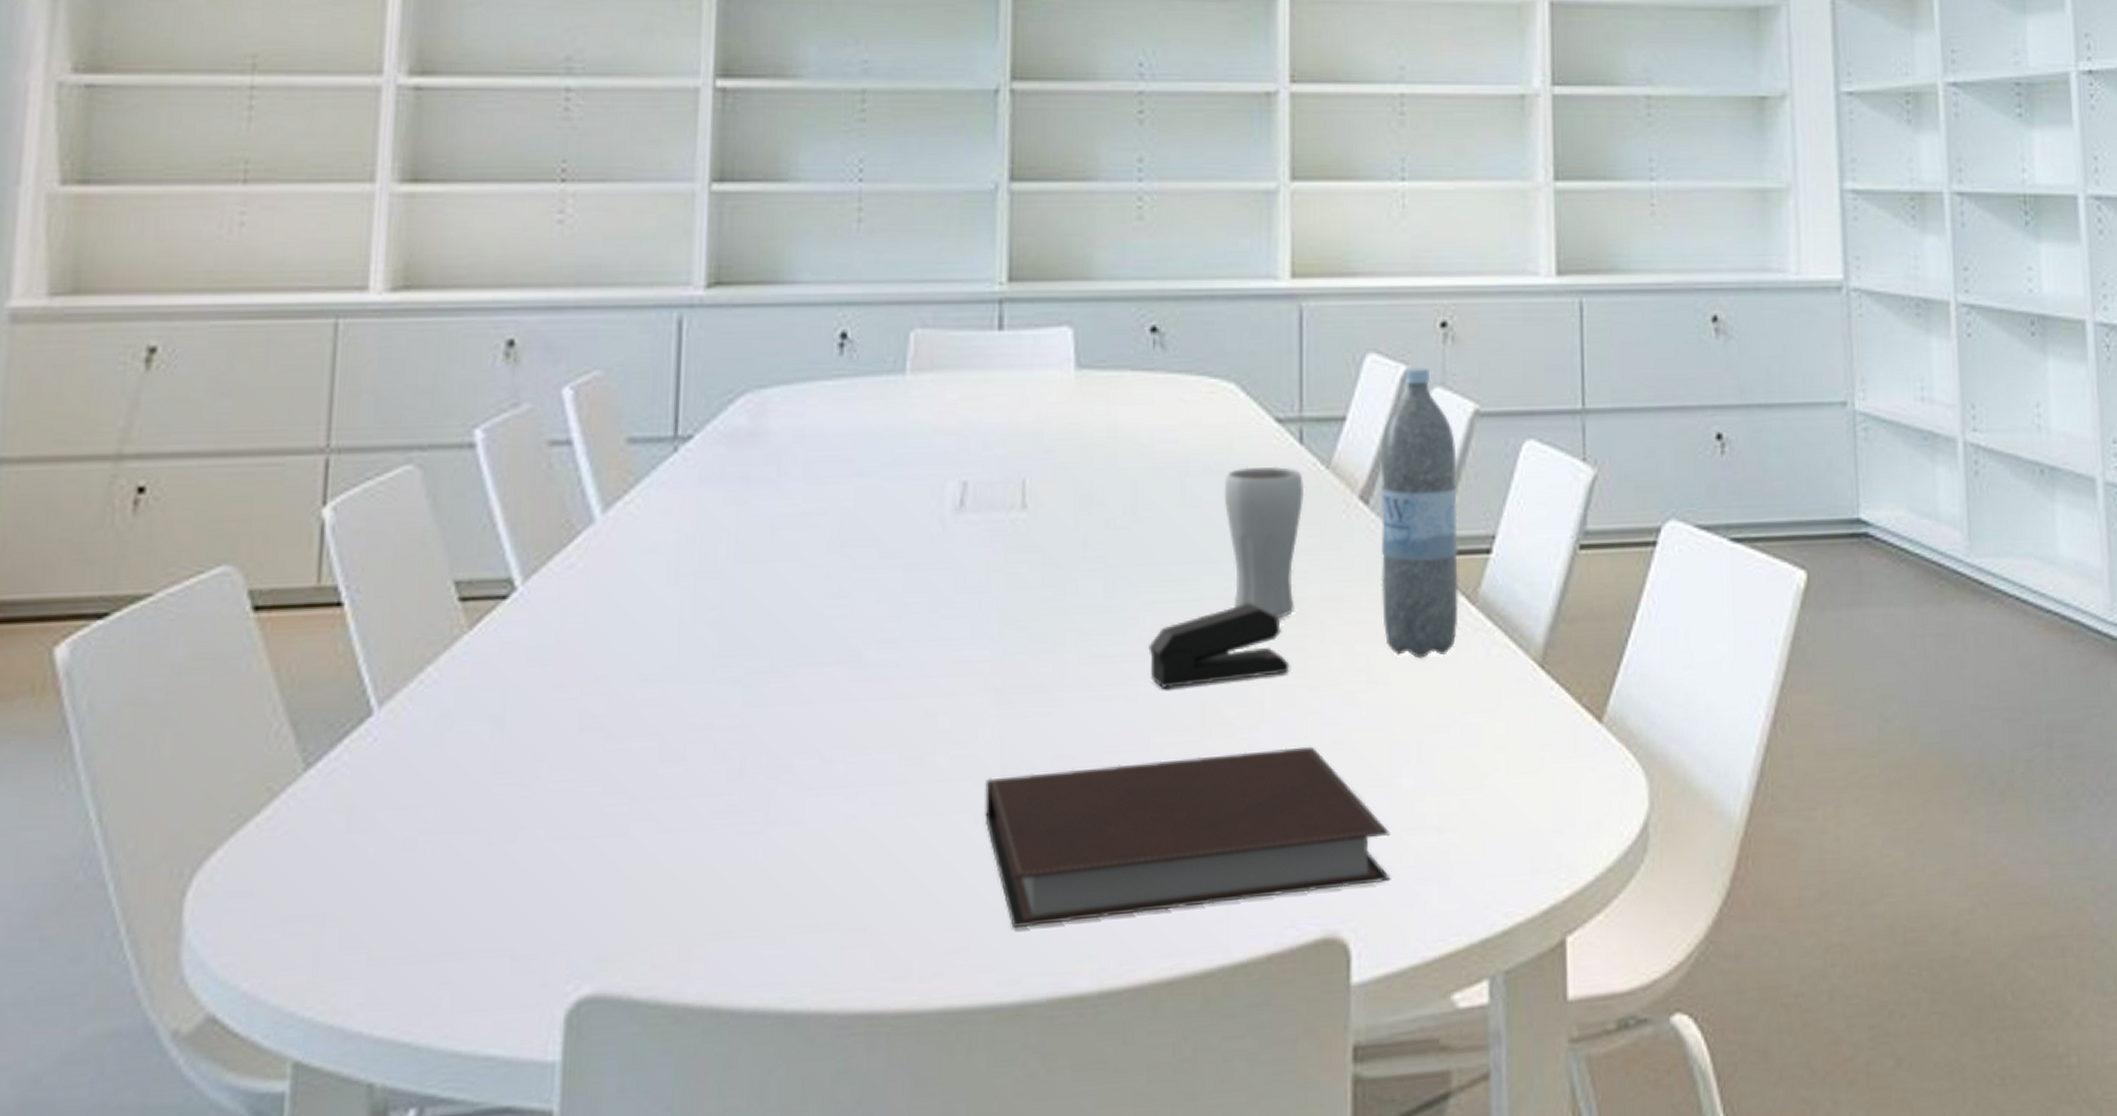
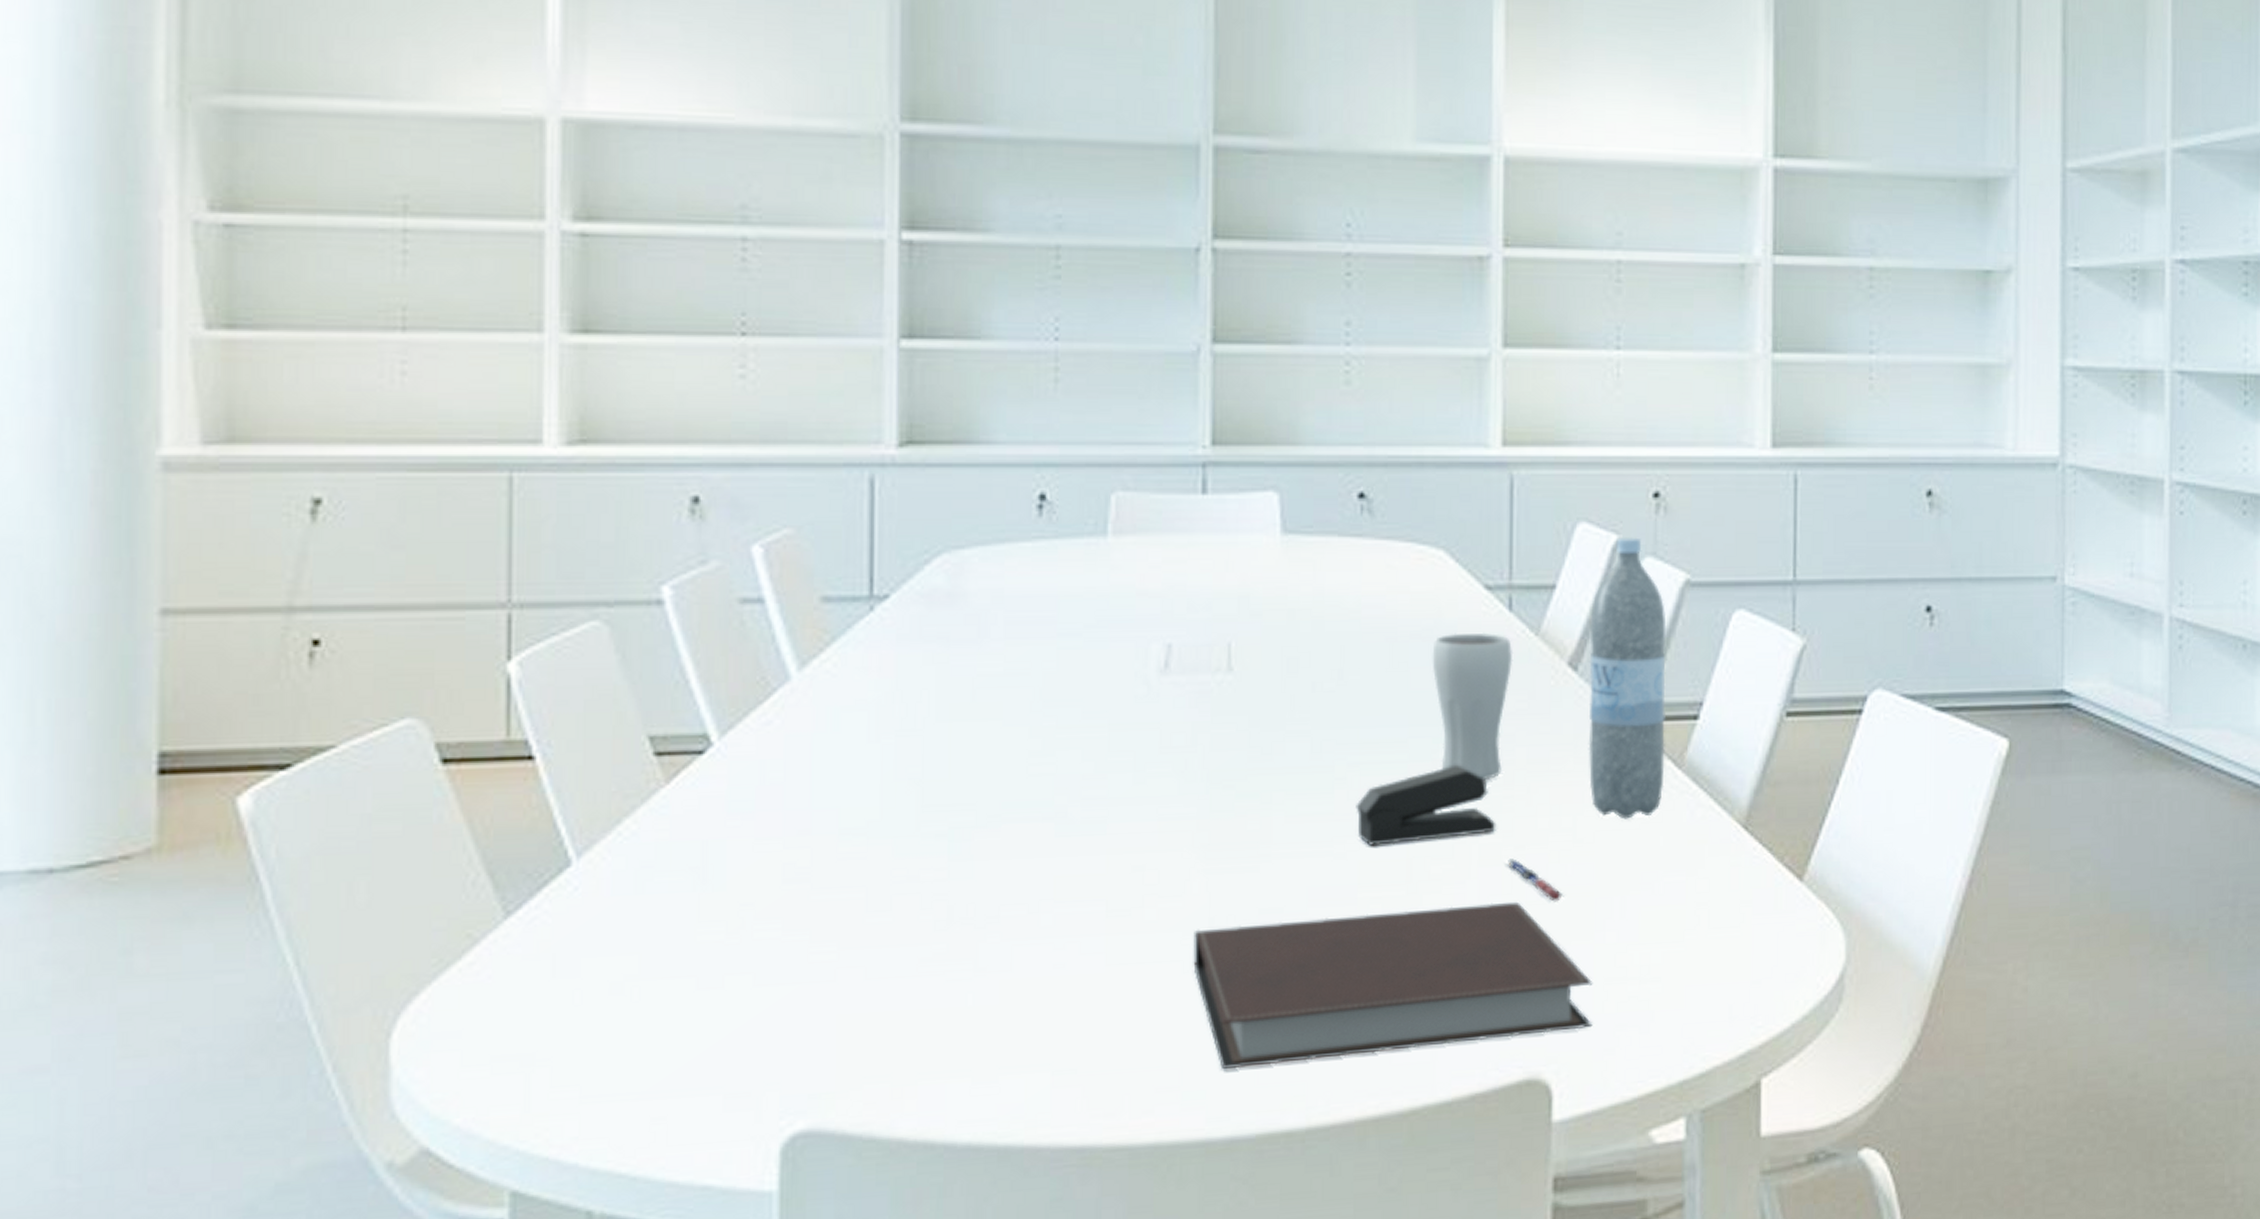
pen: none [1299,701,1359,747] -> present [1505,858,1564,902]

